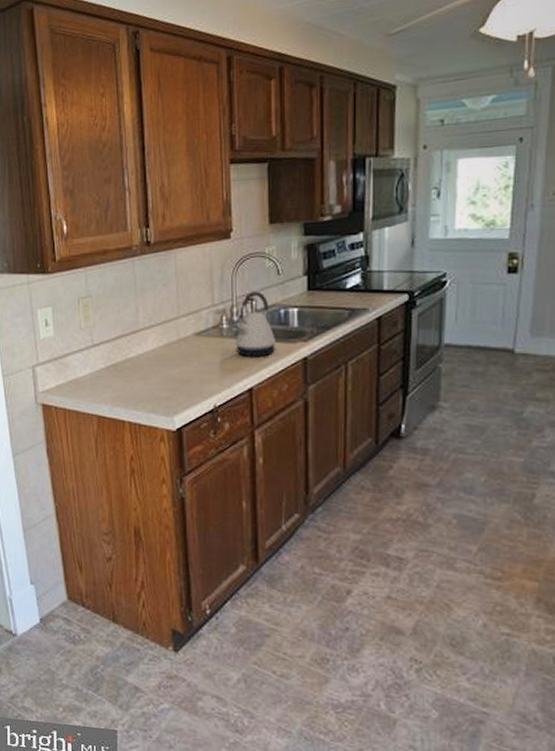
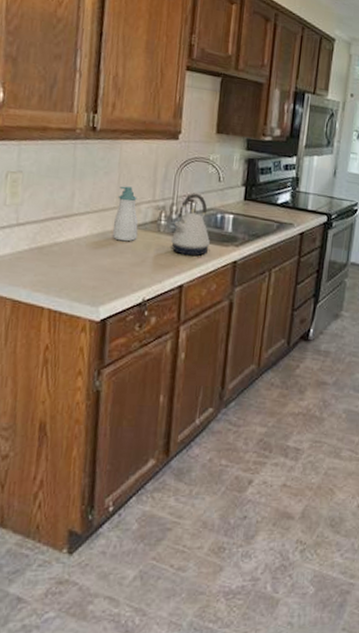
soap bottle: none [177,294,201,350] -> present [112,186,138,242]

